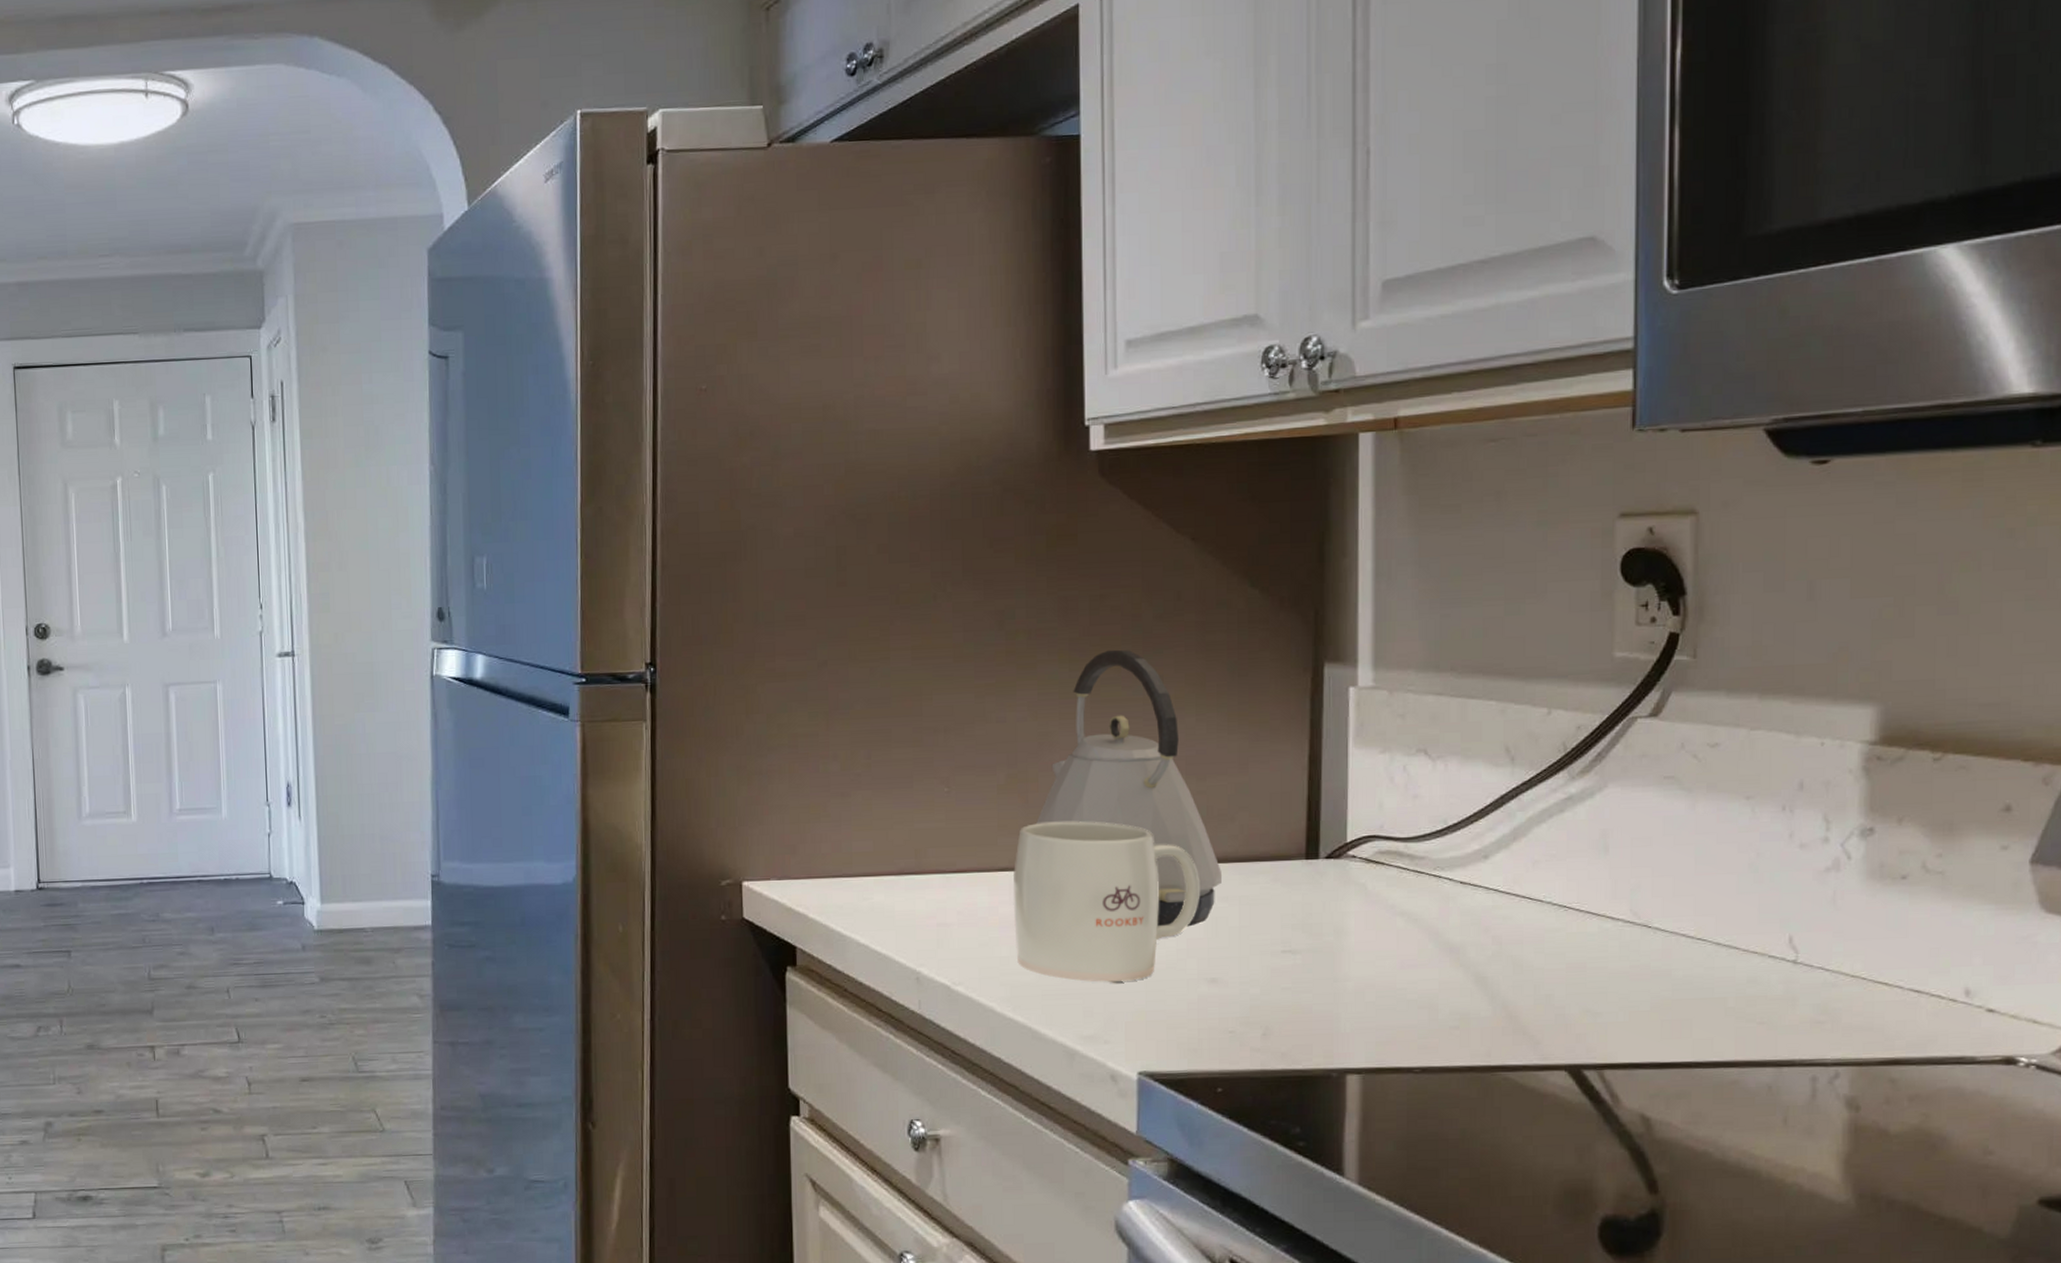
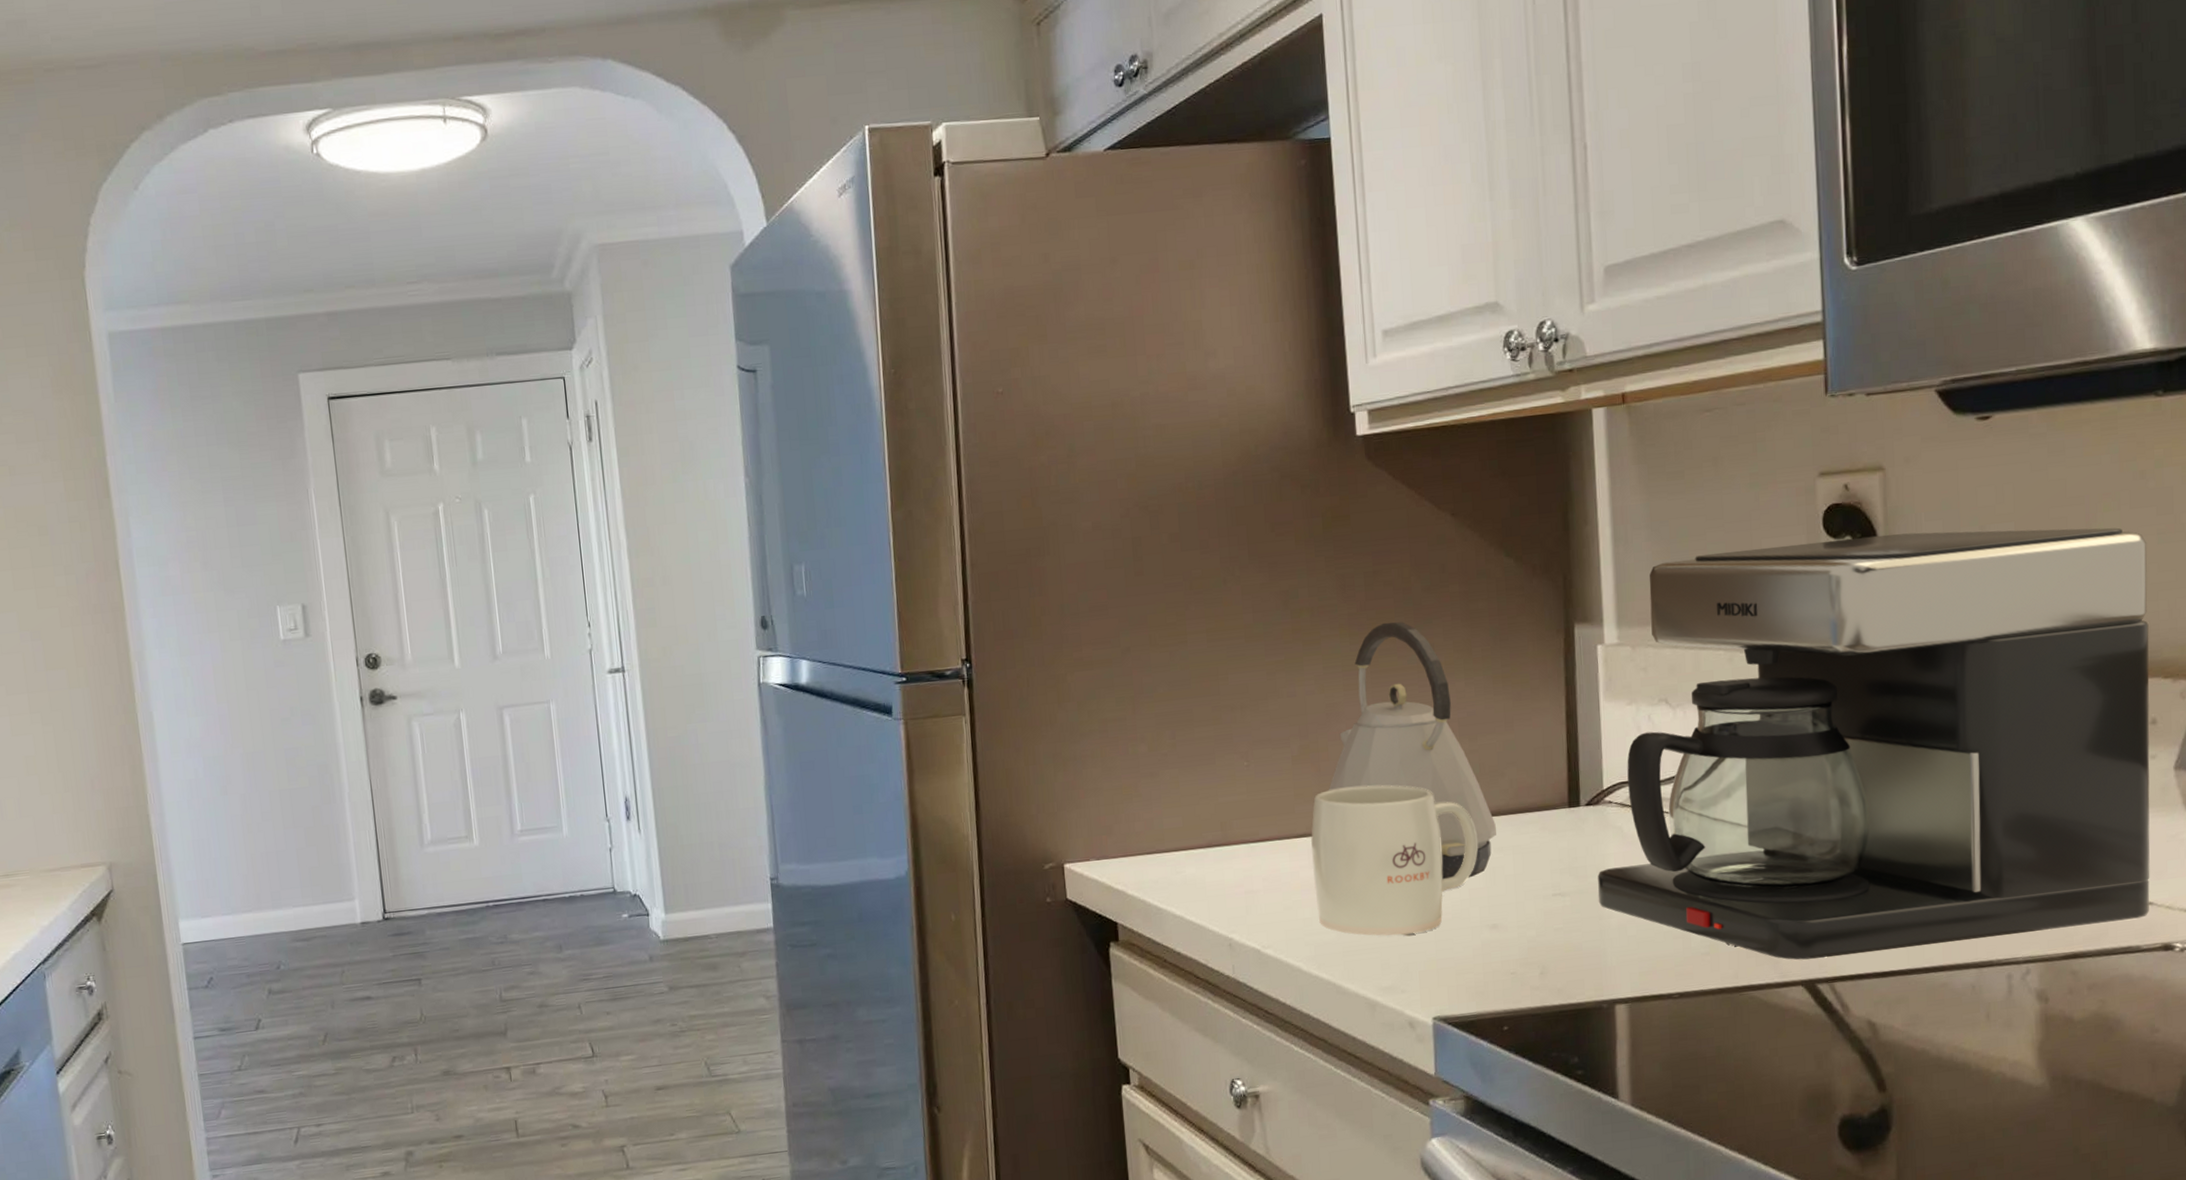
coffee maker: none [1333,584,2012,1043] -> present [1597,527,2150,960]

